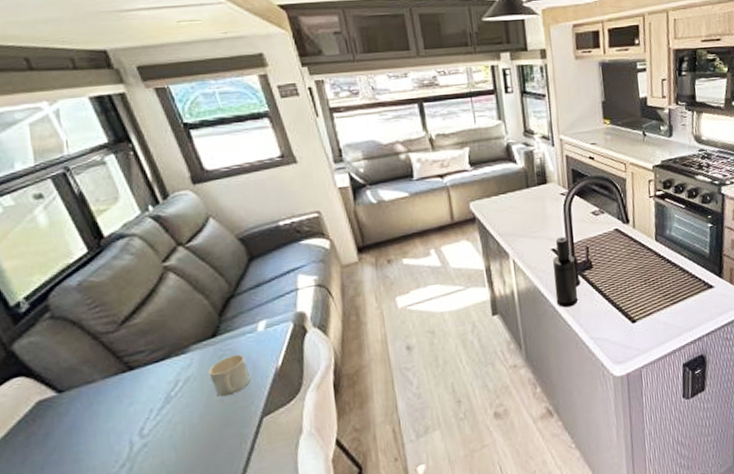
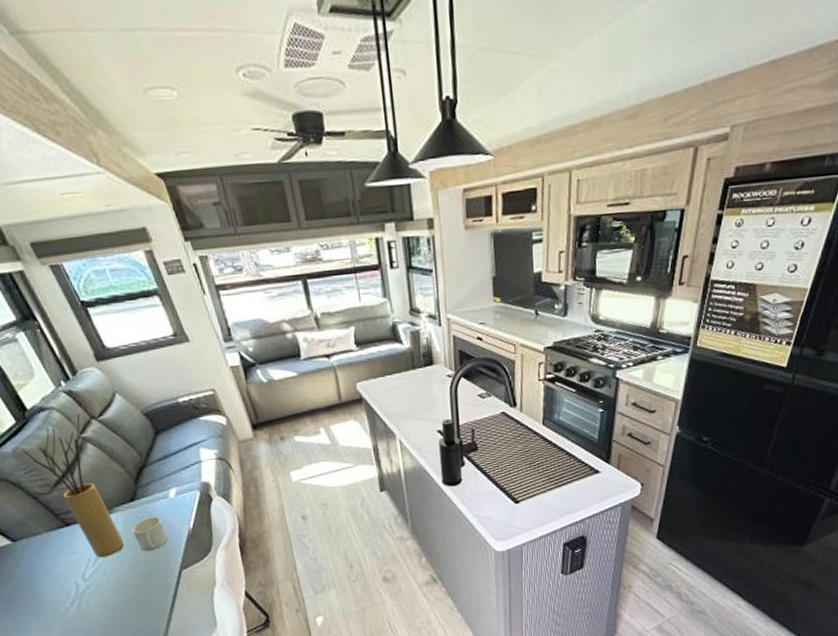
vase: none [90,240,197,408] -> present [22,413,124,558]

